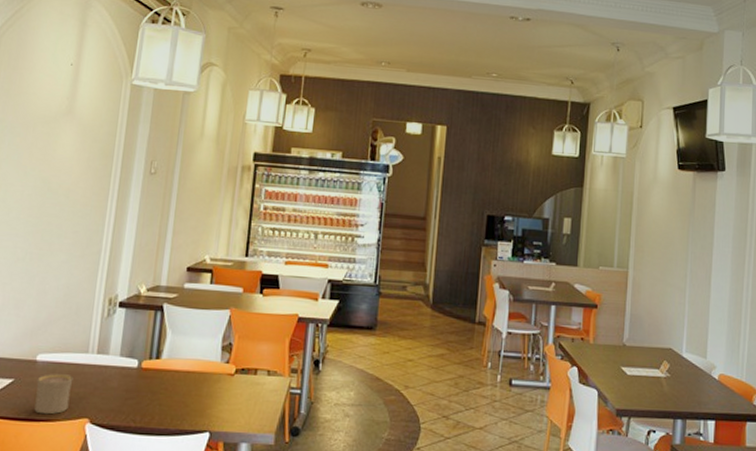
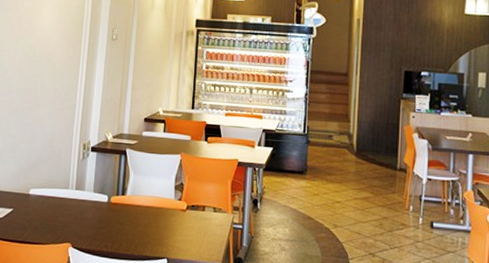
cup: present [34,374,74,415] -> none [29,205,58,239]

